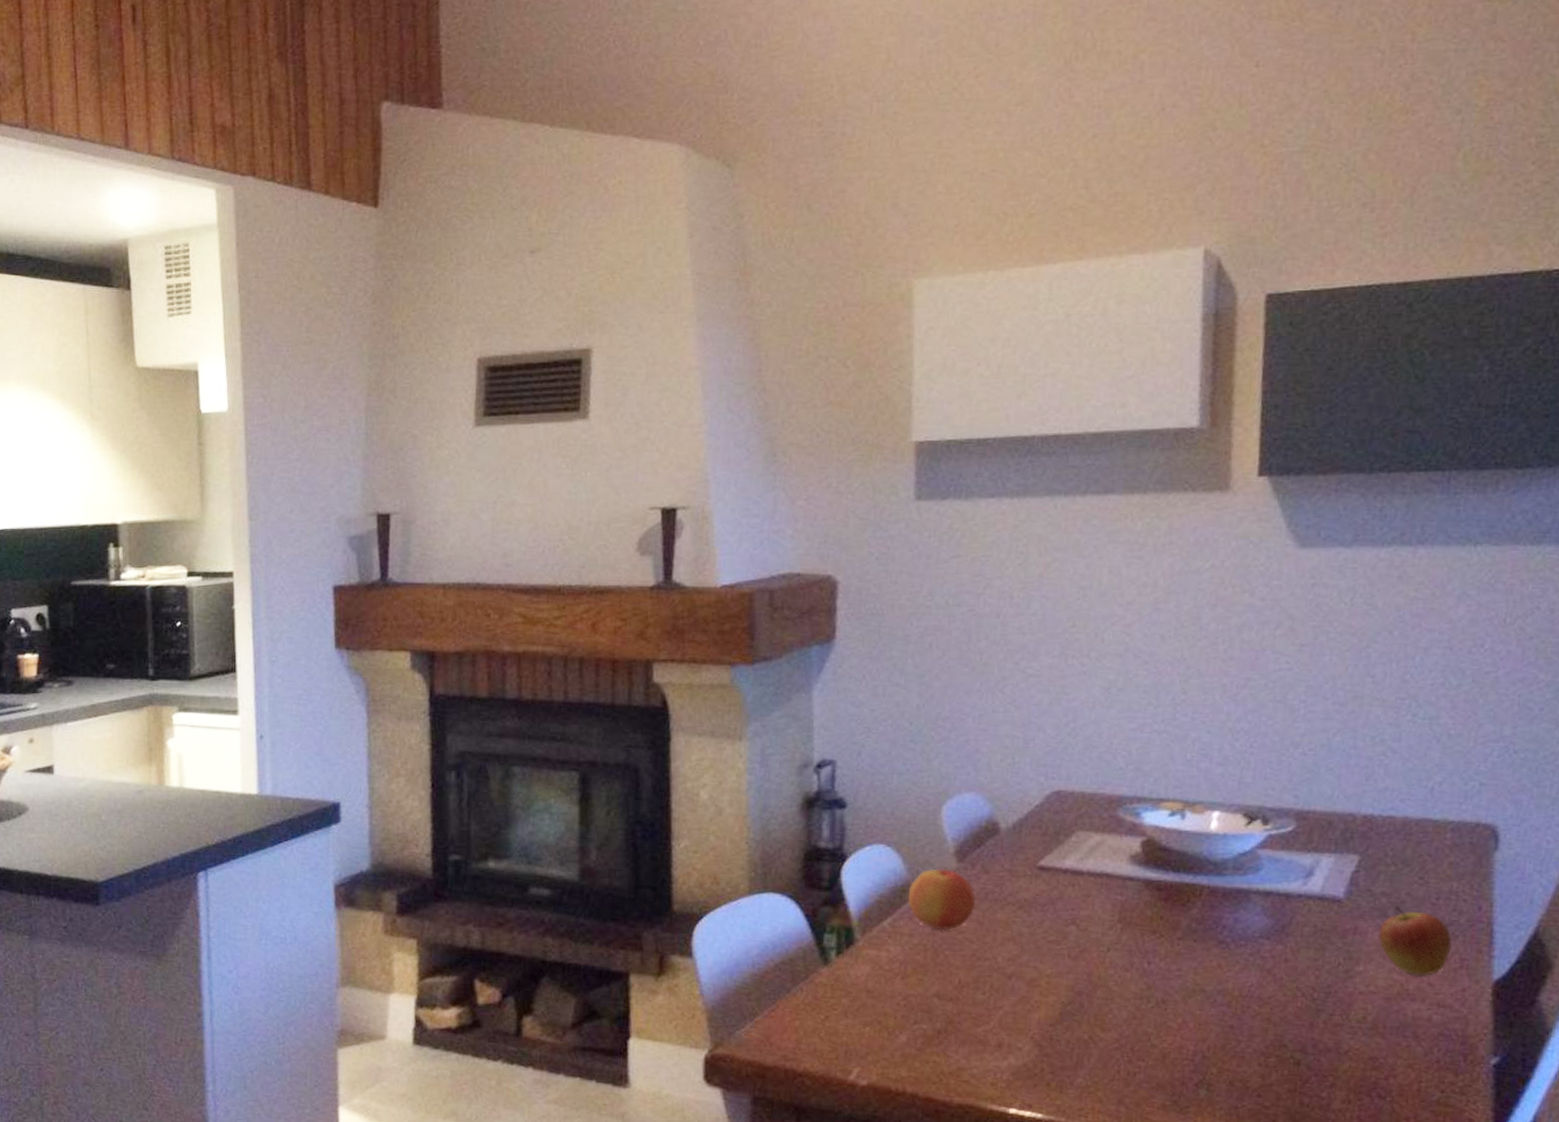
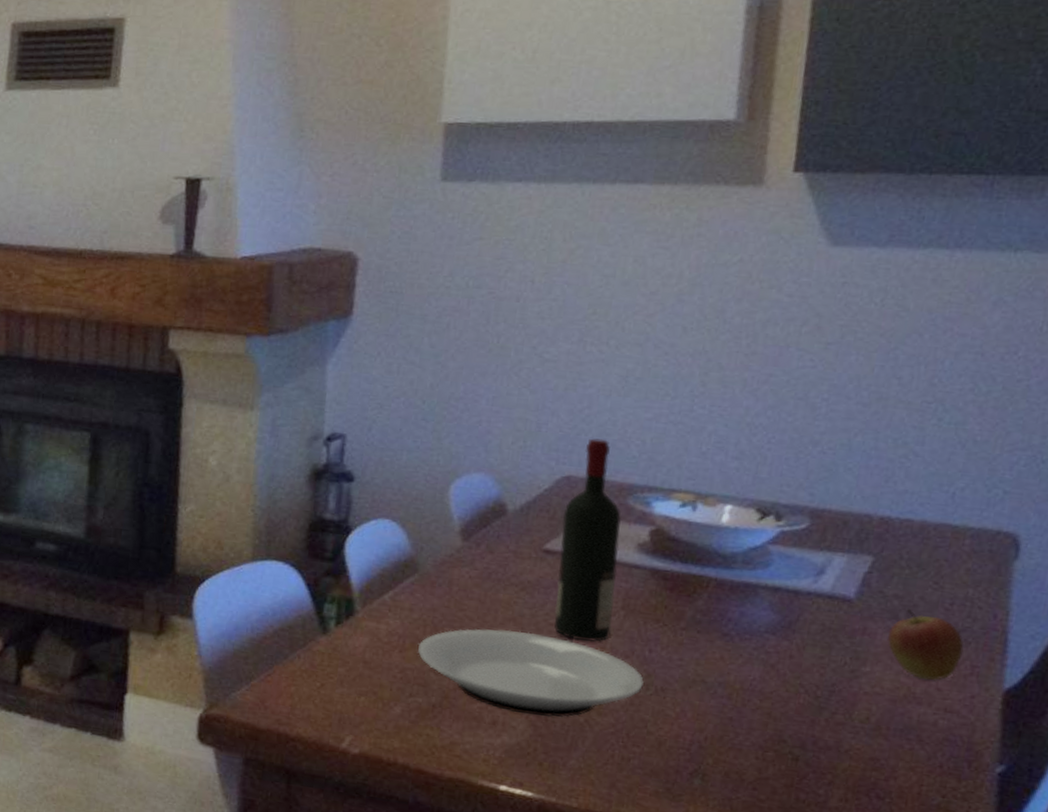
apple: present [907,867,977,931] -> none [409,544,480,607]
plate: none [919,950,1144,1036] -> present [418,629,644,717]
wine bottle: none [1052,752,1113,957] -> present [554,438,622,642]

